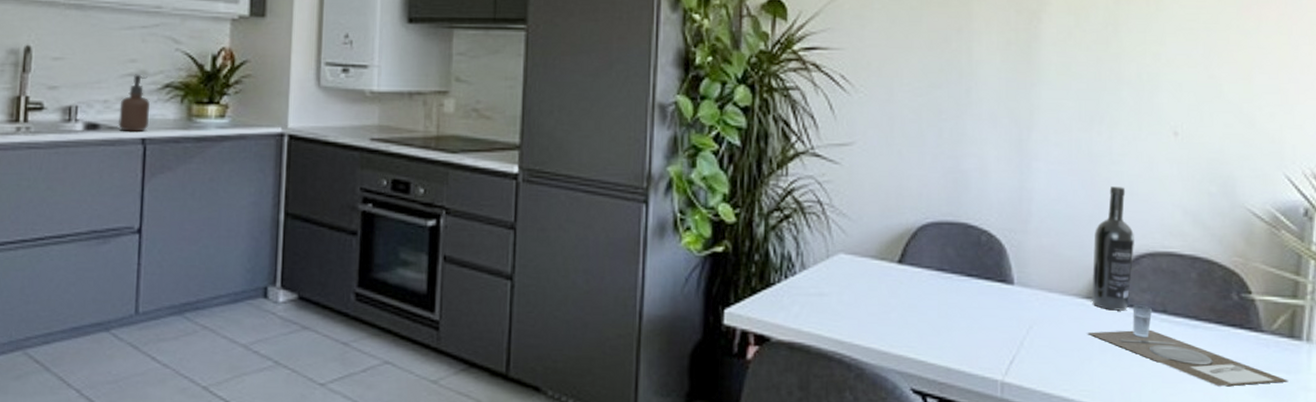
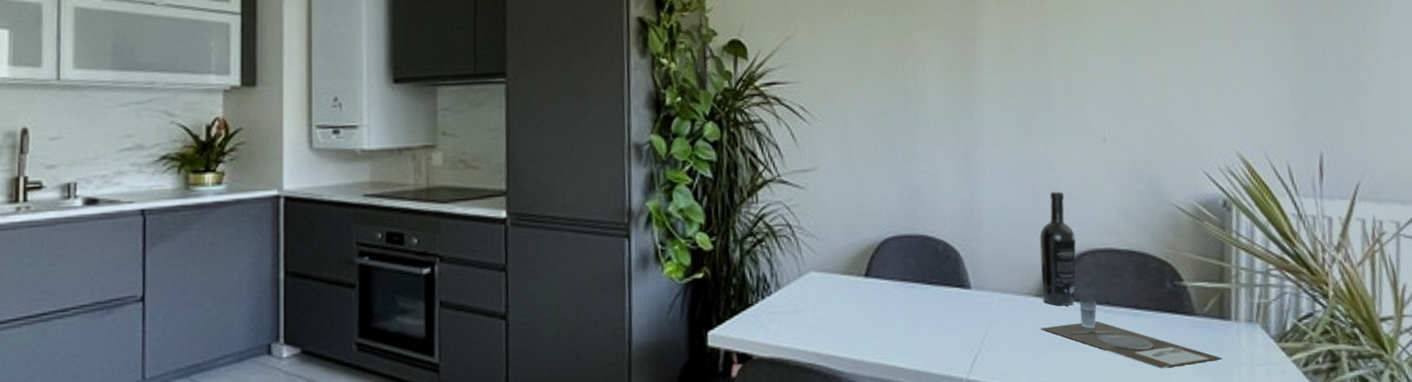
soap dispenser: present [118,74,151,133] -> none [117,148,148,204]

